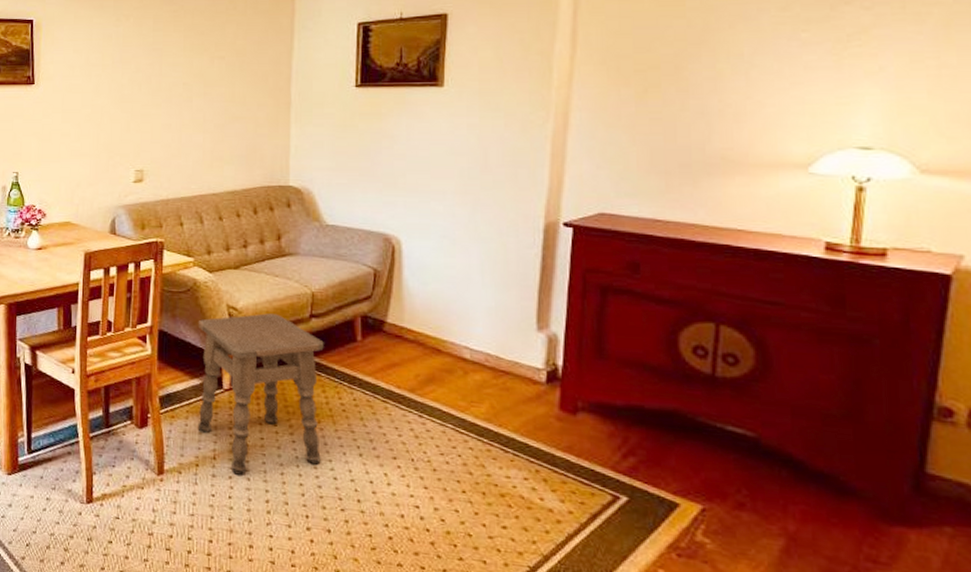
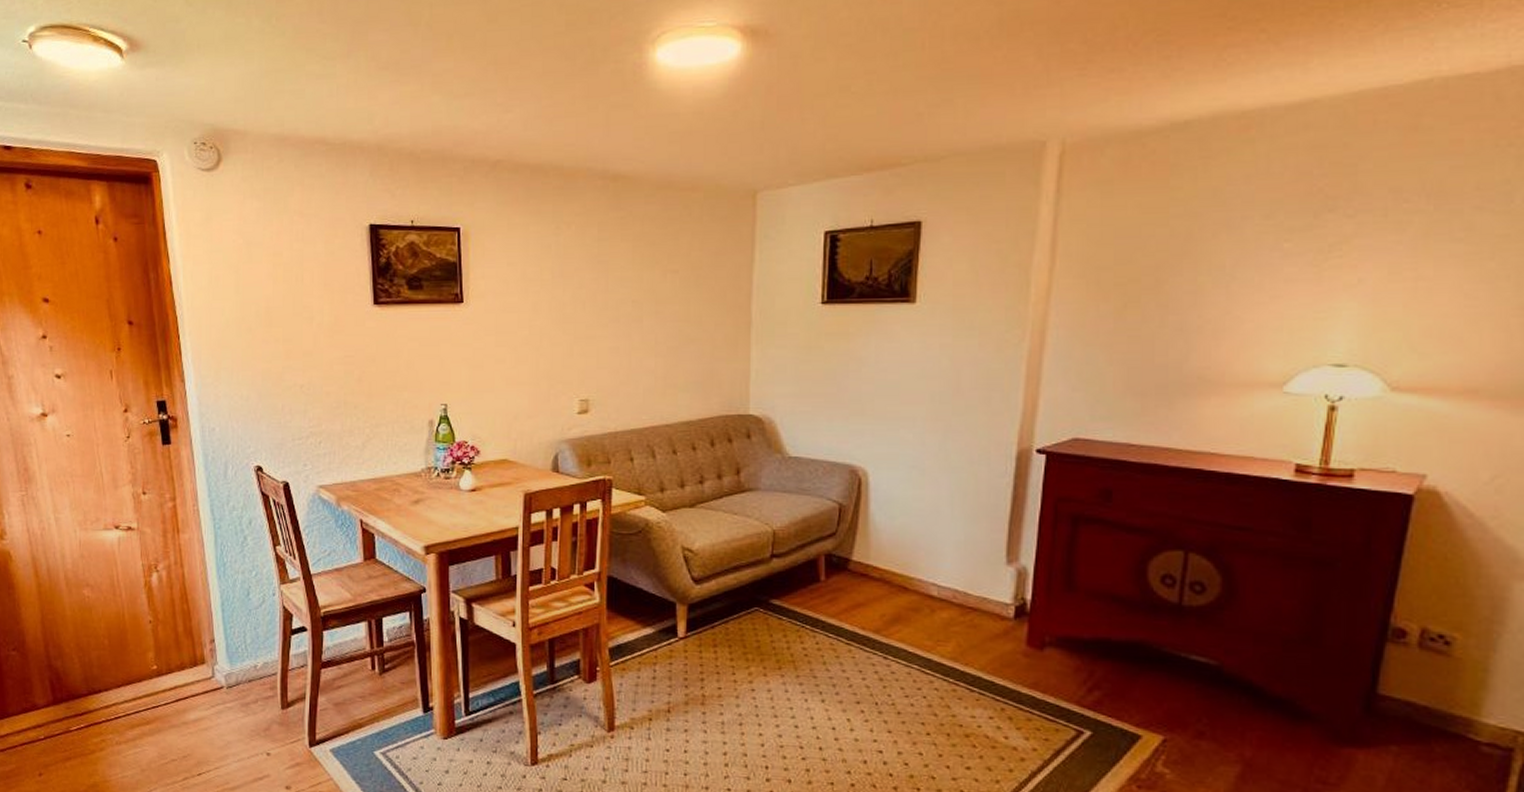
side table: present [197,313,324,475] -> none [651,555,785,728]

